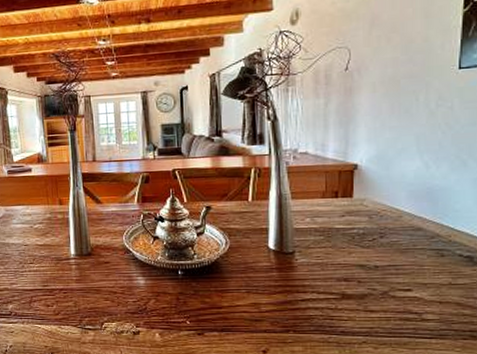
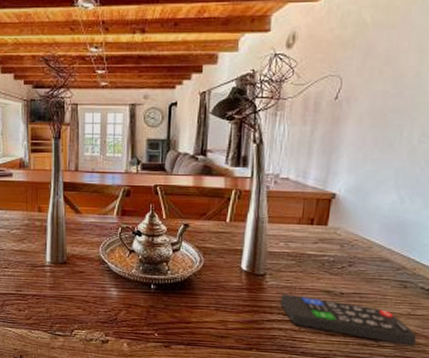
remote control: none [313,271,462,318] -> present [281,293,417,346]

